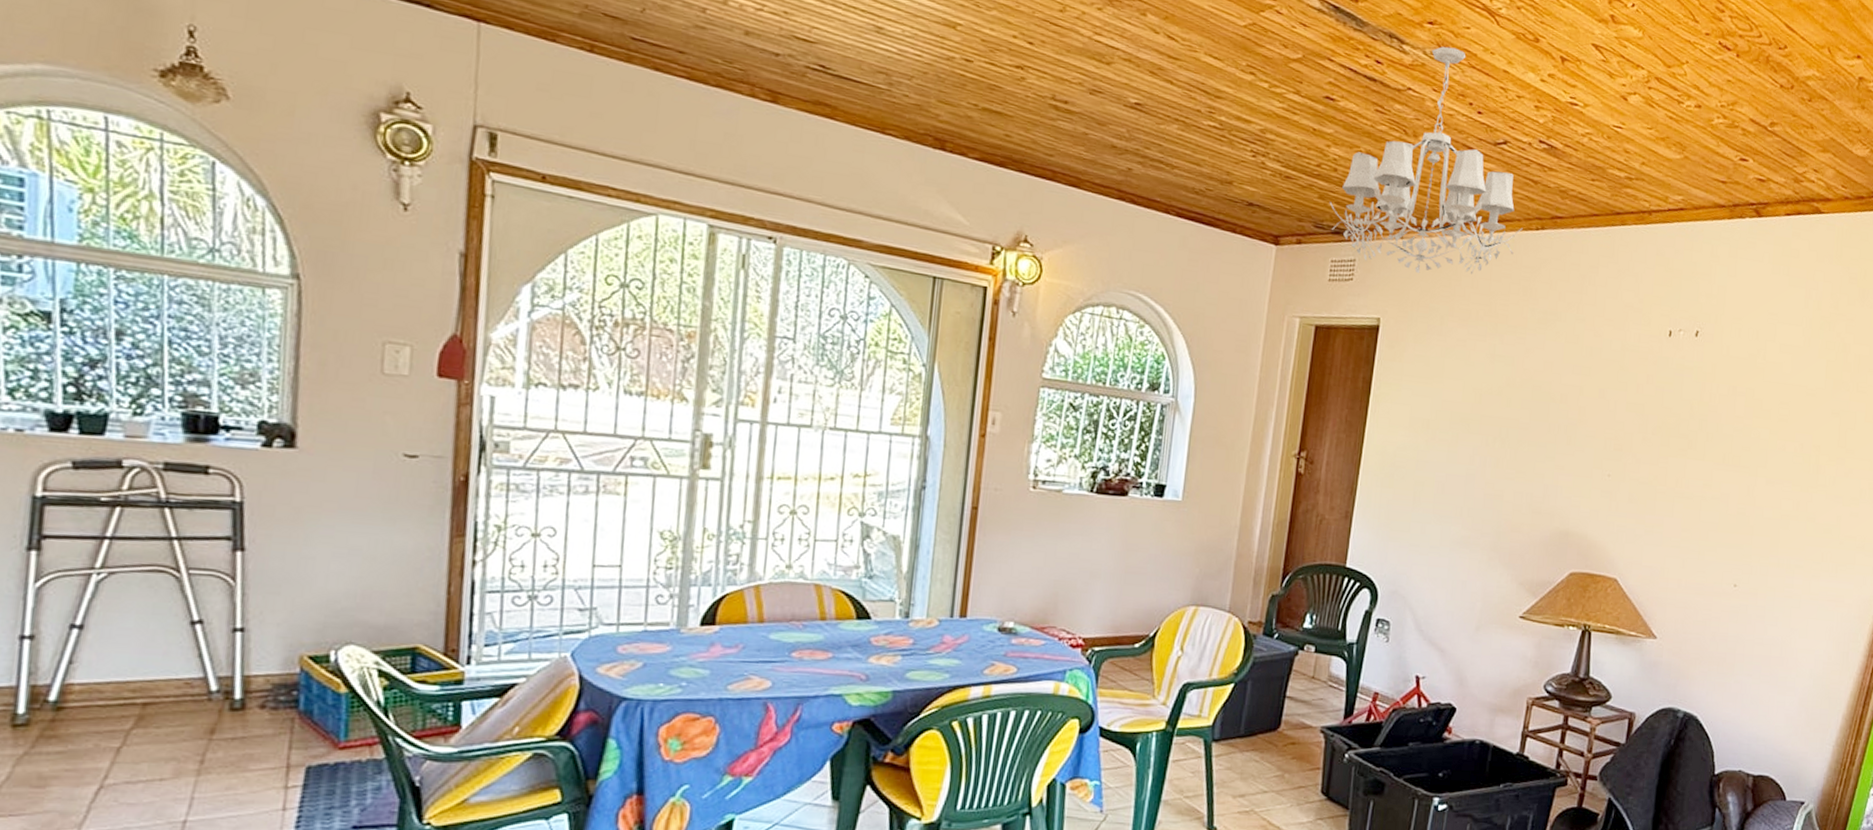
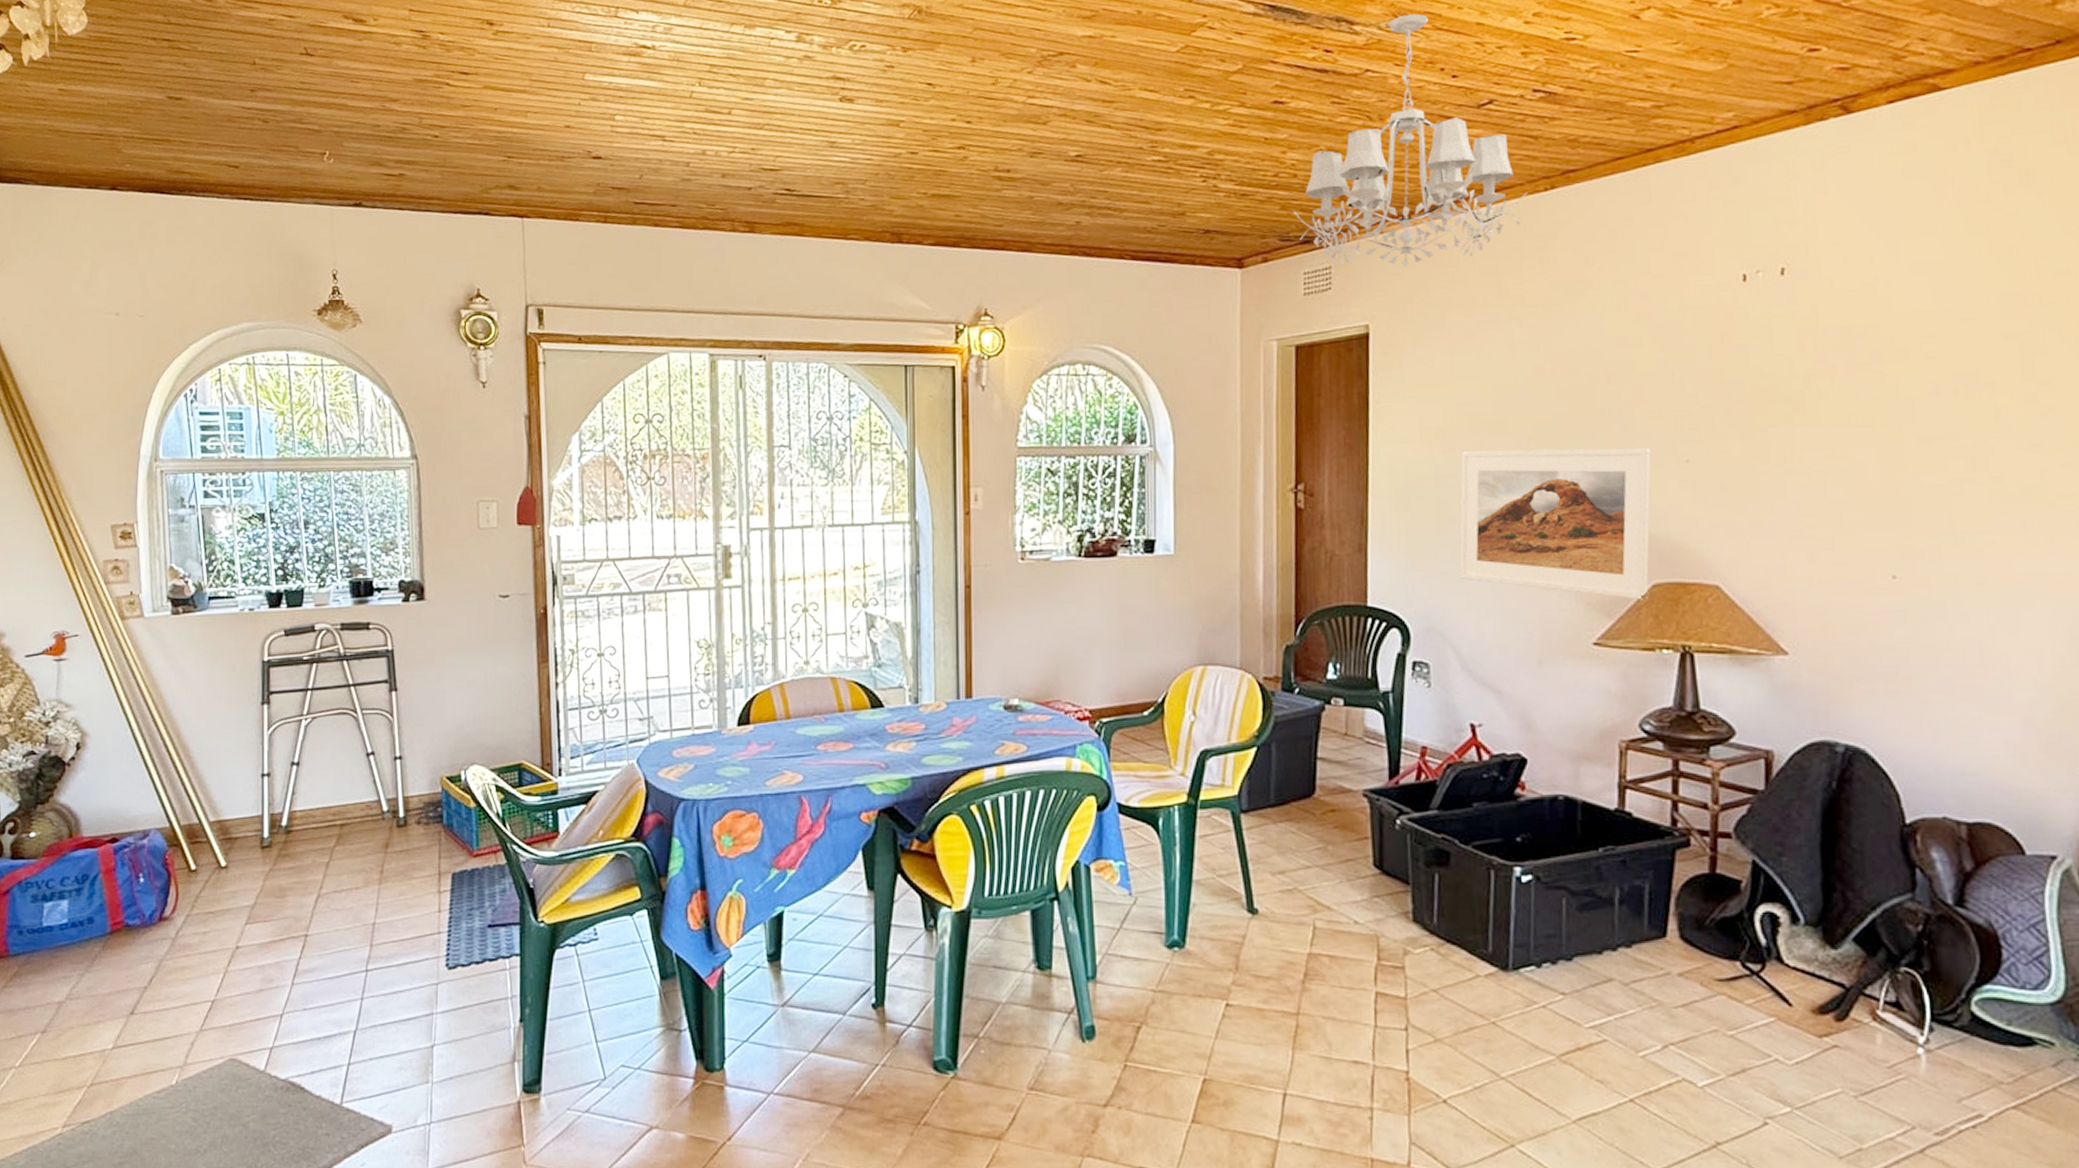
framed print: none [1424,441,1584,585] -> present [1459,447,1651,600]

